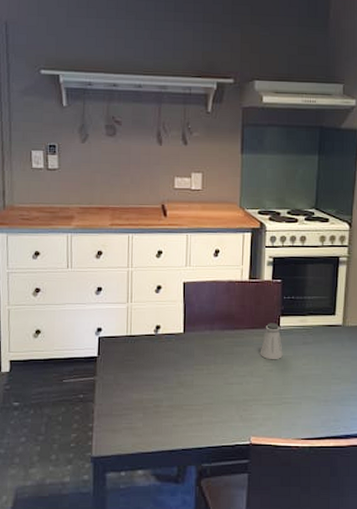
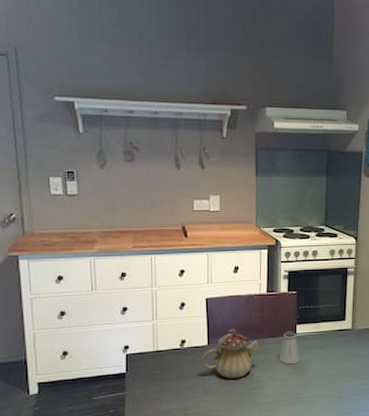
teapot: none [176,317,239,371] -> present [201,329,260,379]

